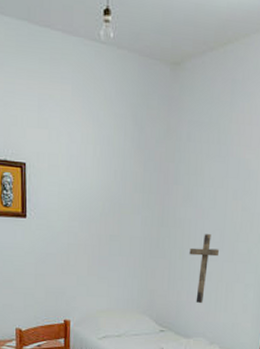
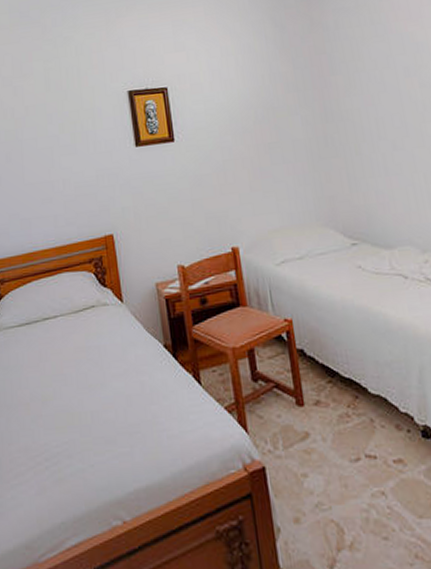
crucifix: present [189,234,219,304] -> none [366,120,404,204]

